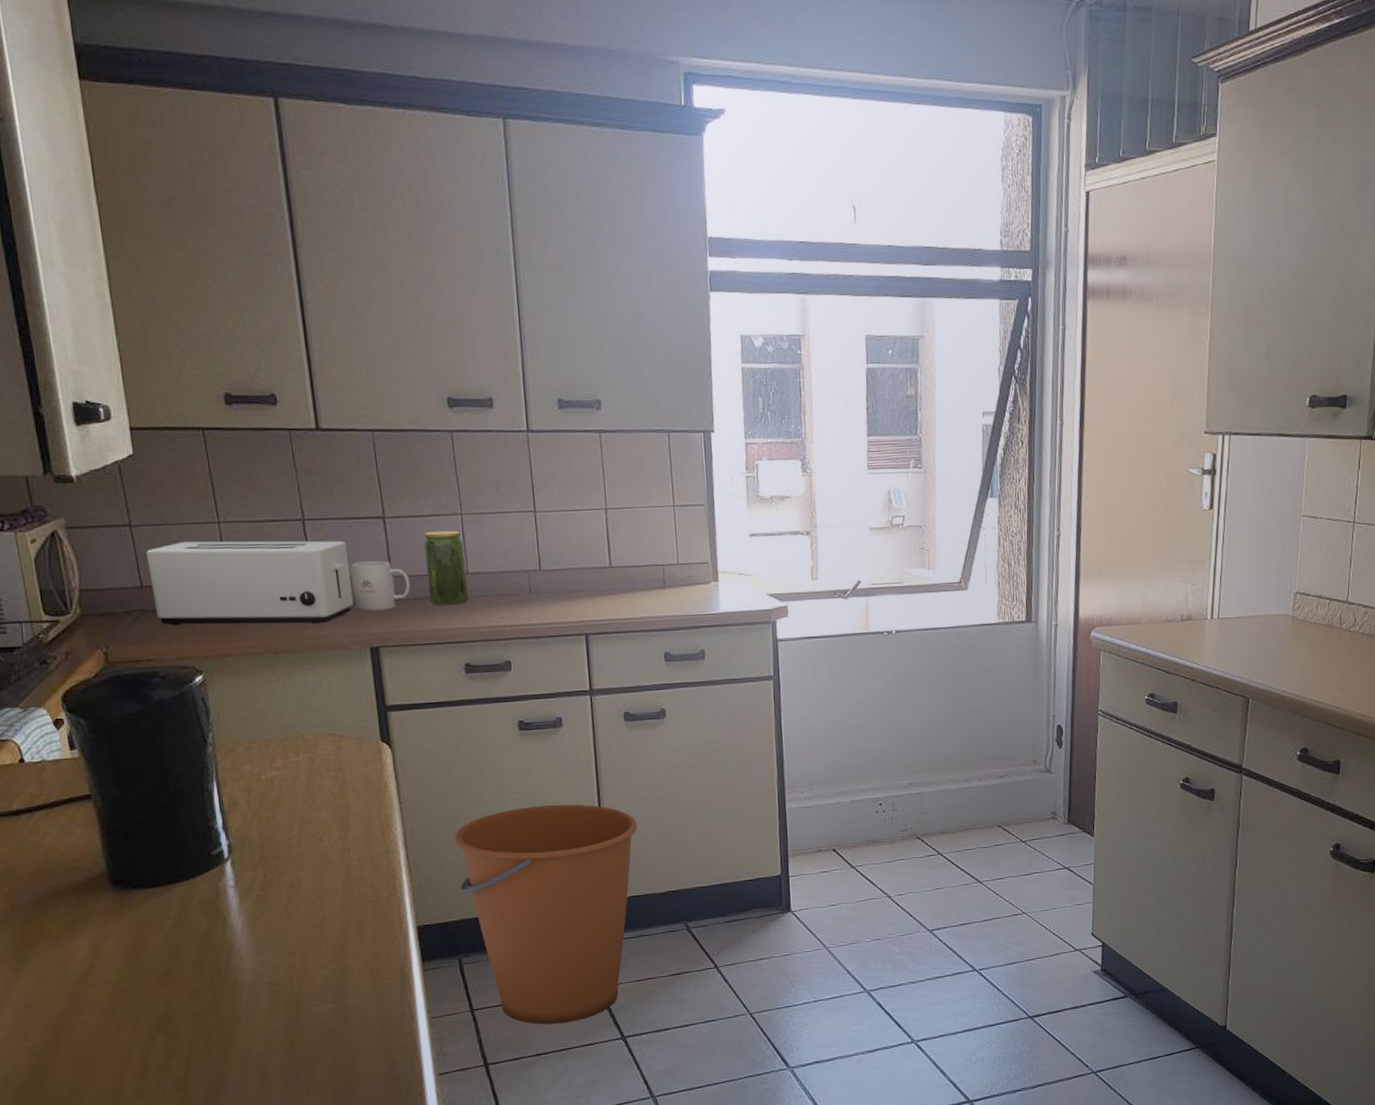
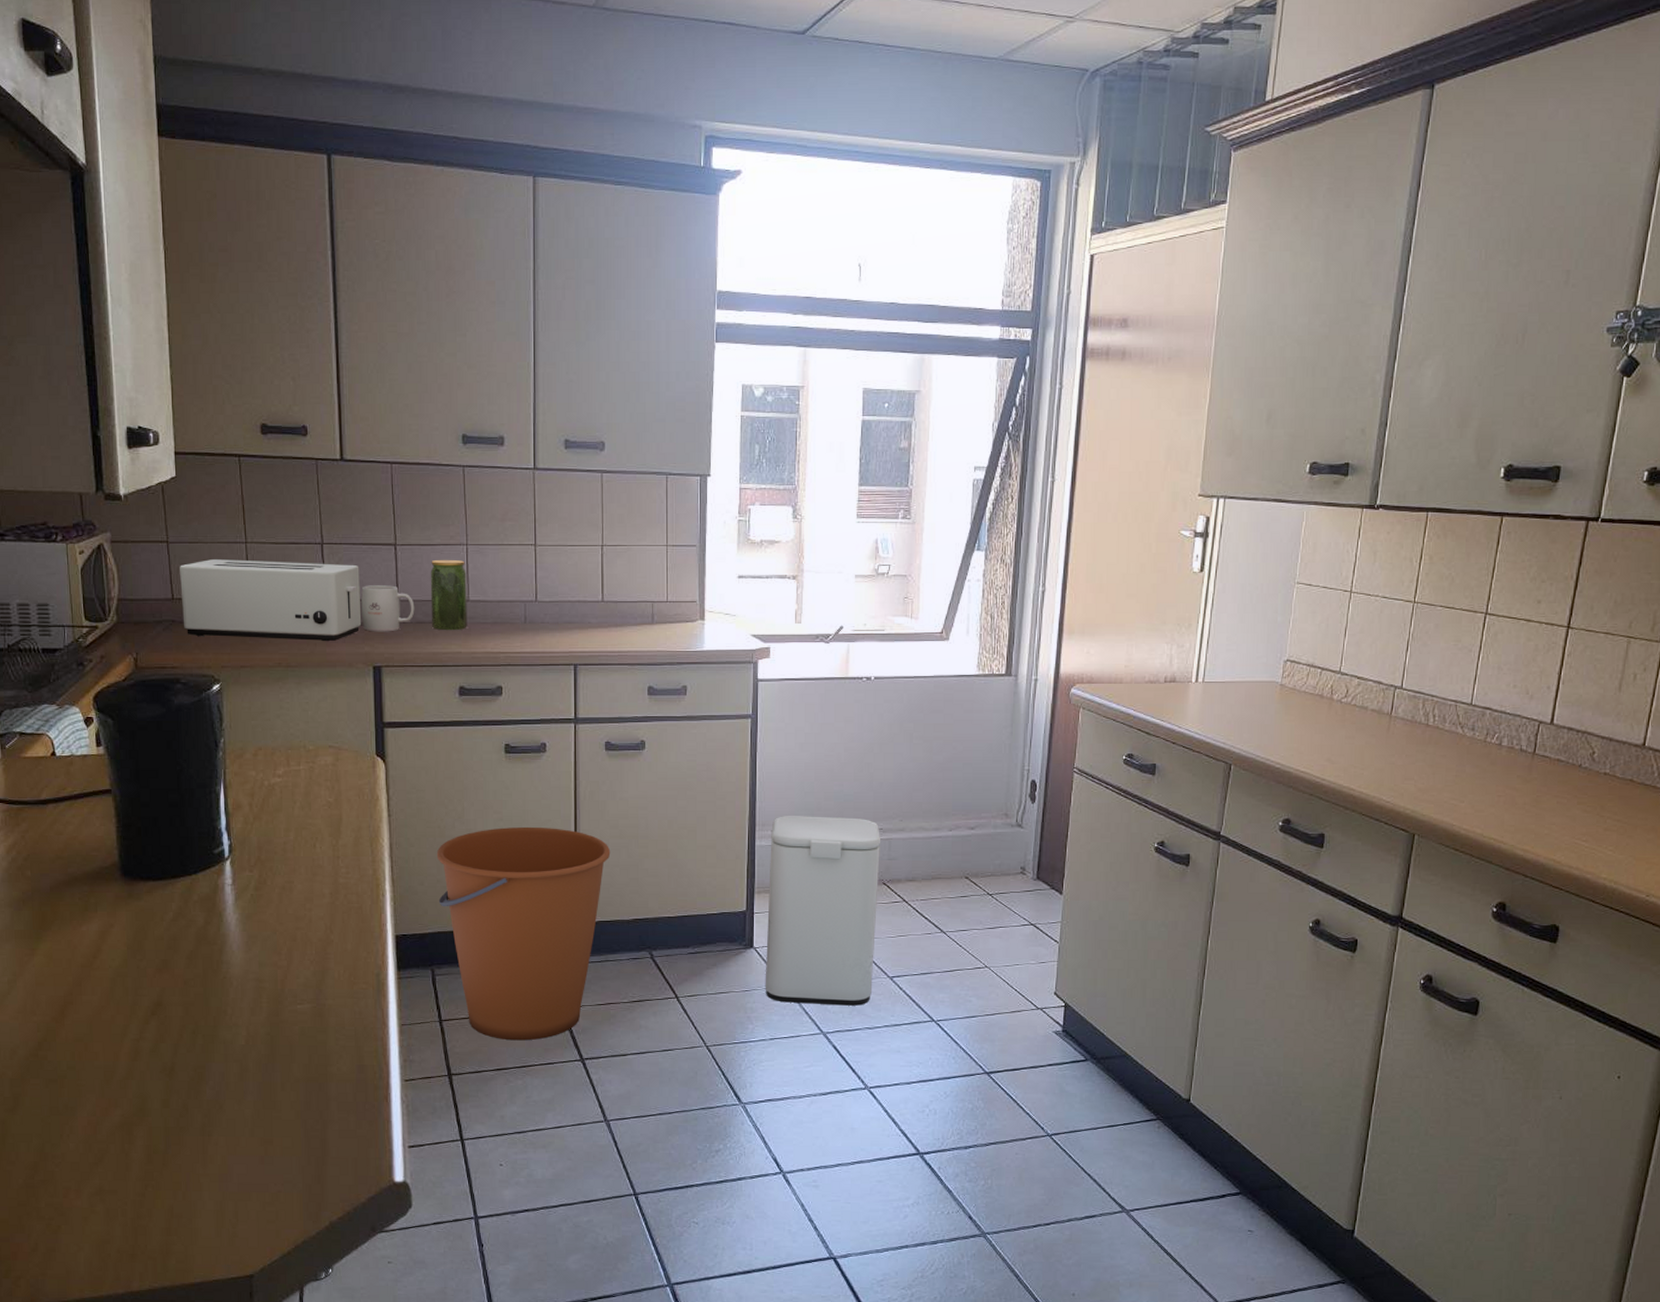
pedal bin: none [801,774,913,964] -> present [765,815,881,1006]

